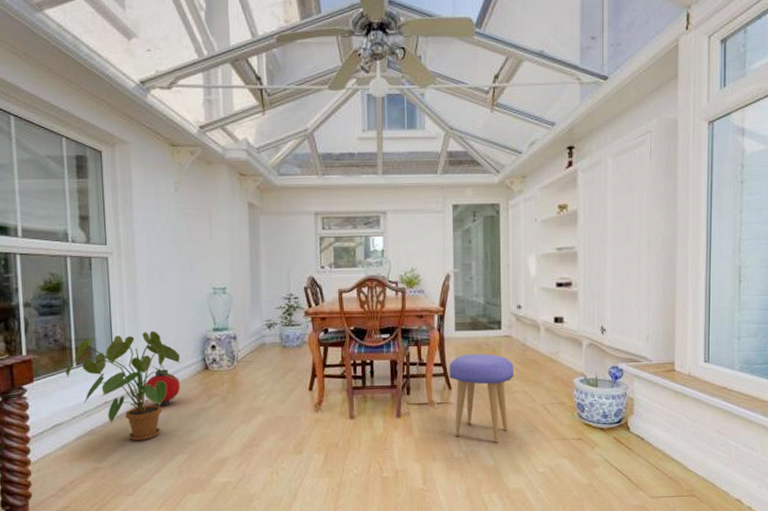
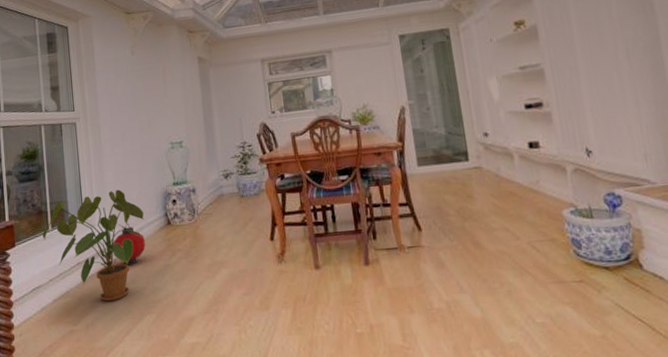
stool: present [449,354,514,443] -> none [416,189,492,290]

